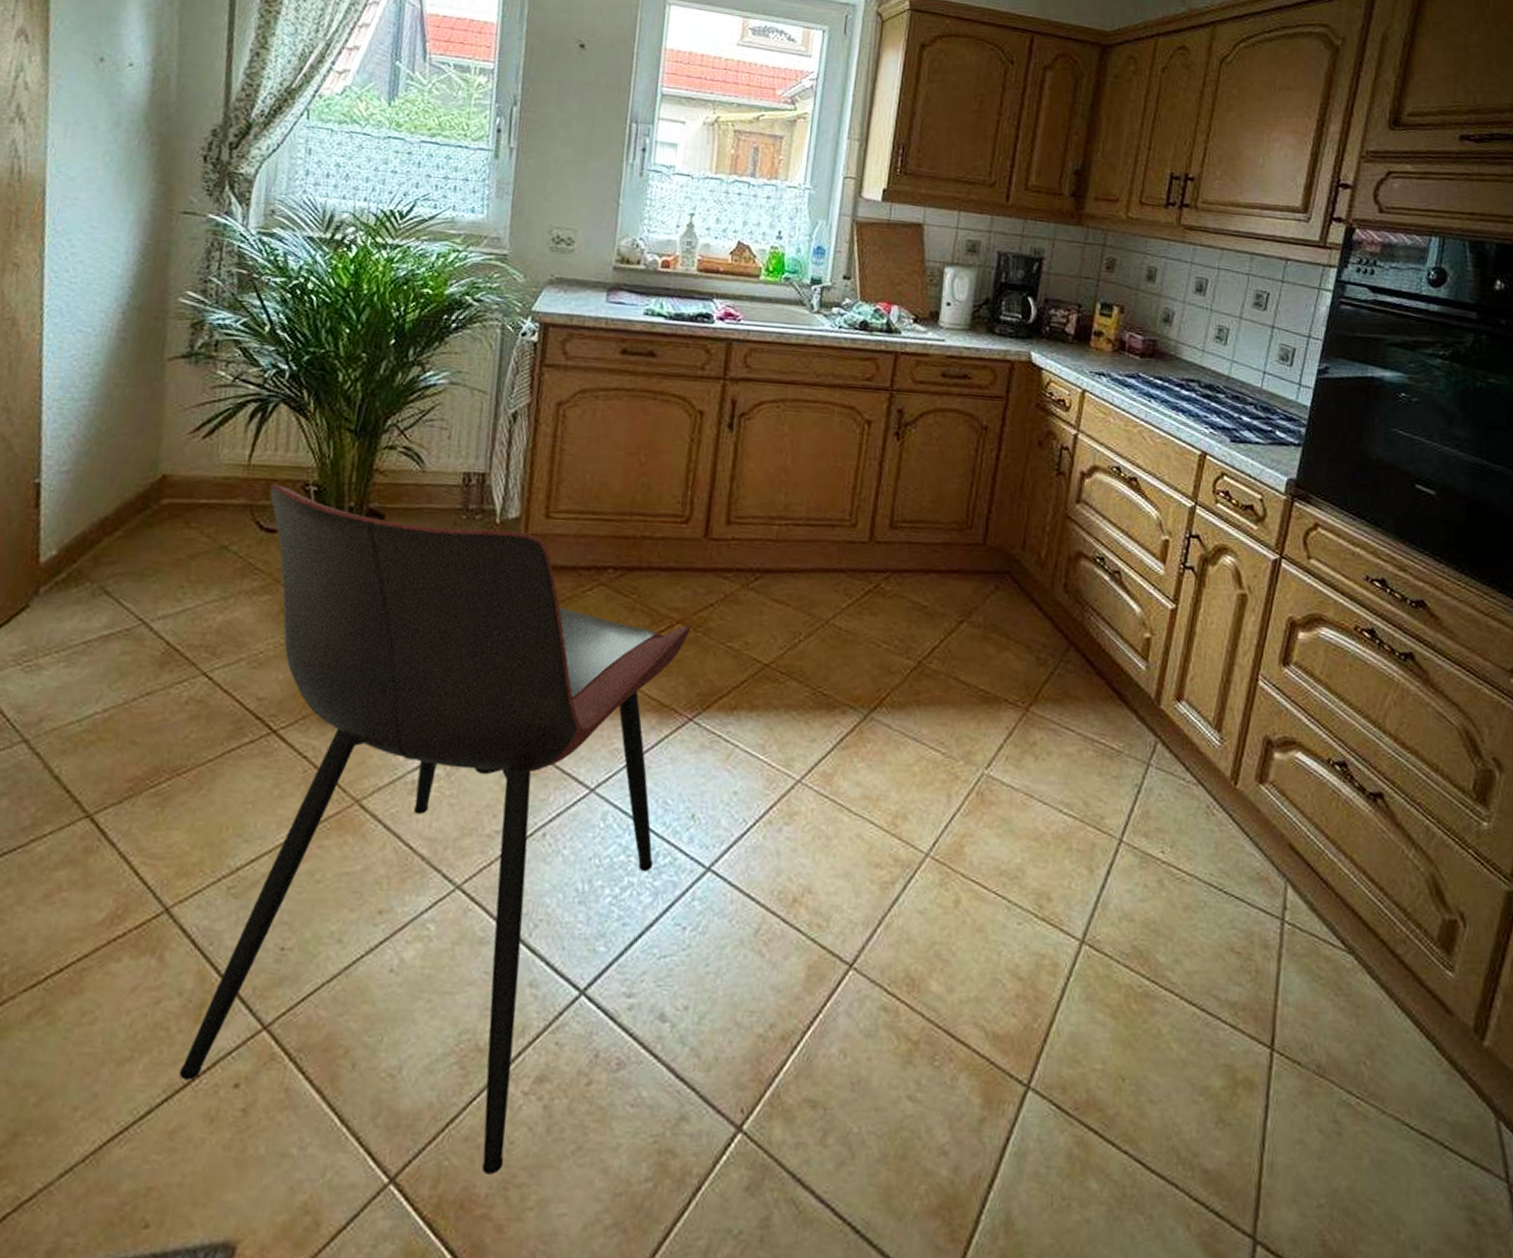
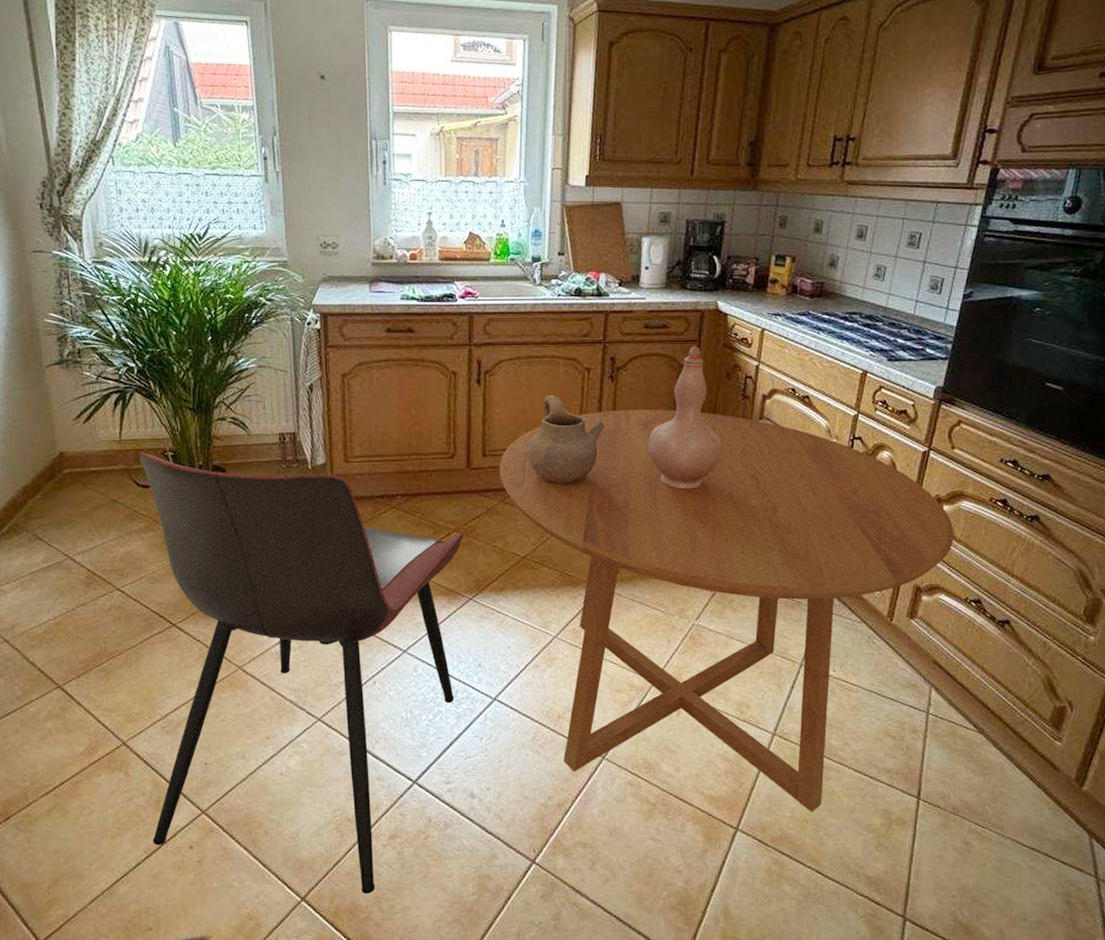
dining table: none [745,476,1312,1064] -> present [499,409,954,812]
pitcher: none [784,450,885,569] -> present [528,394,605,484]
vase: none [937,403,1029,588] -> present [648,345,722,489]

